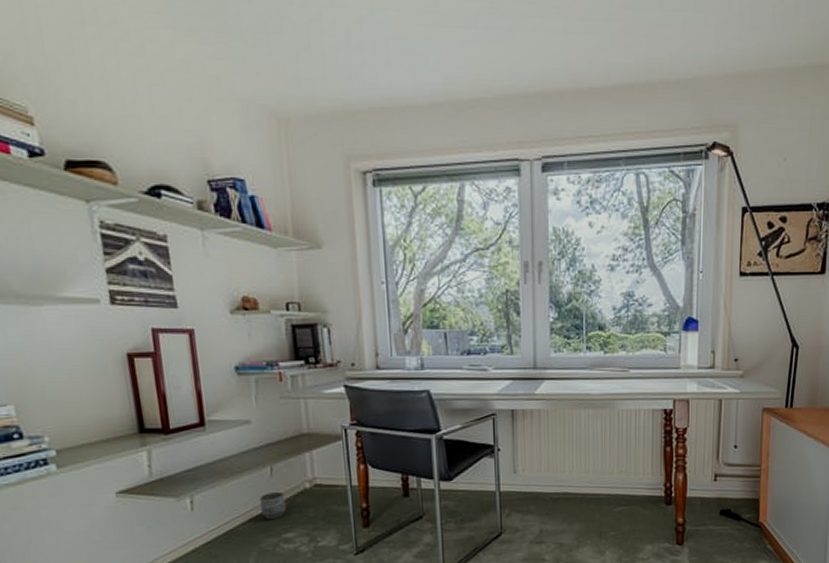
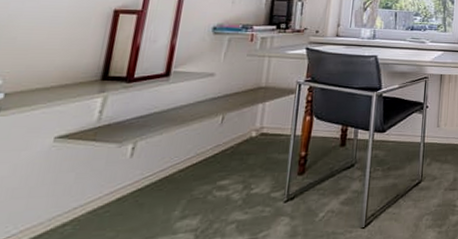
planter: present [259,491,286,520] -> none [202,139,230,167]

